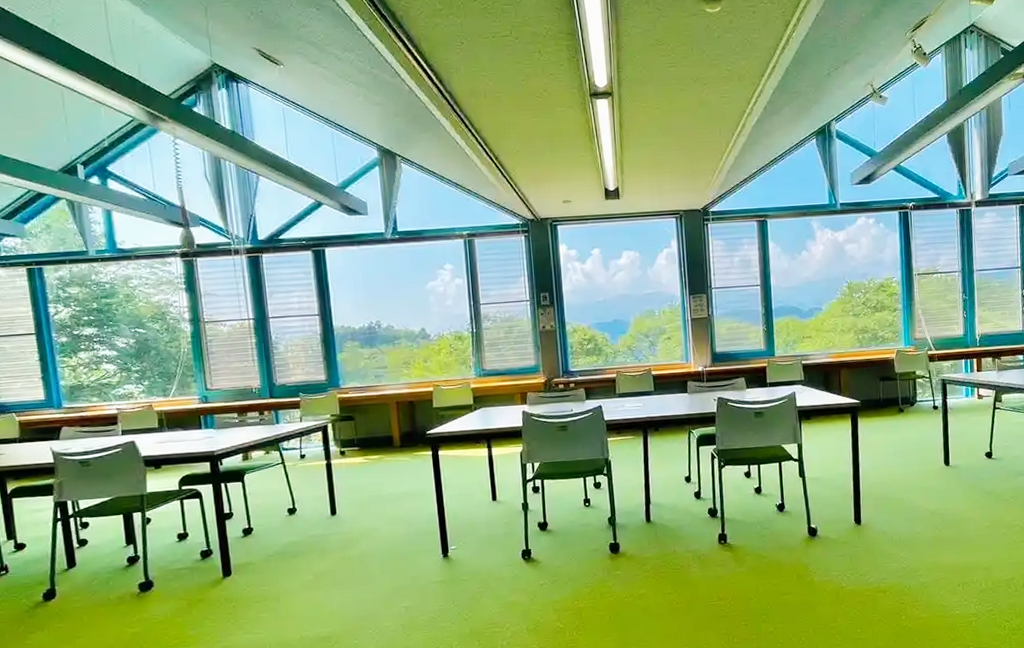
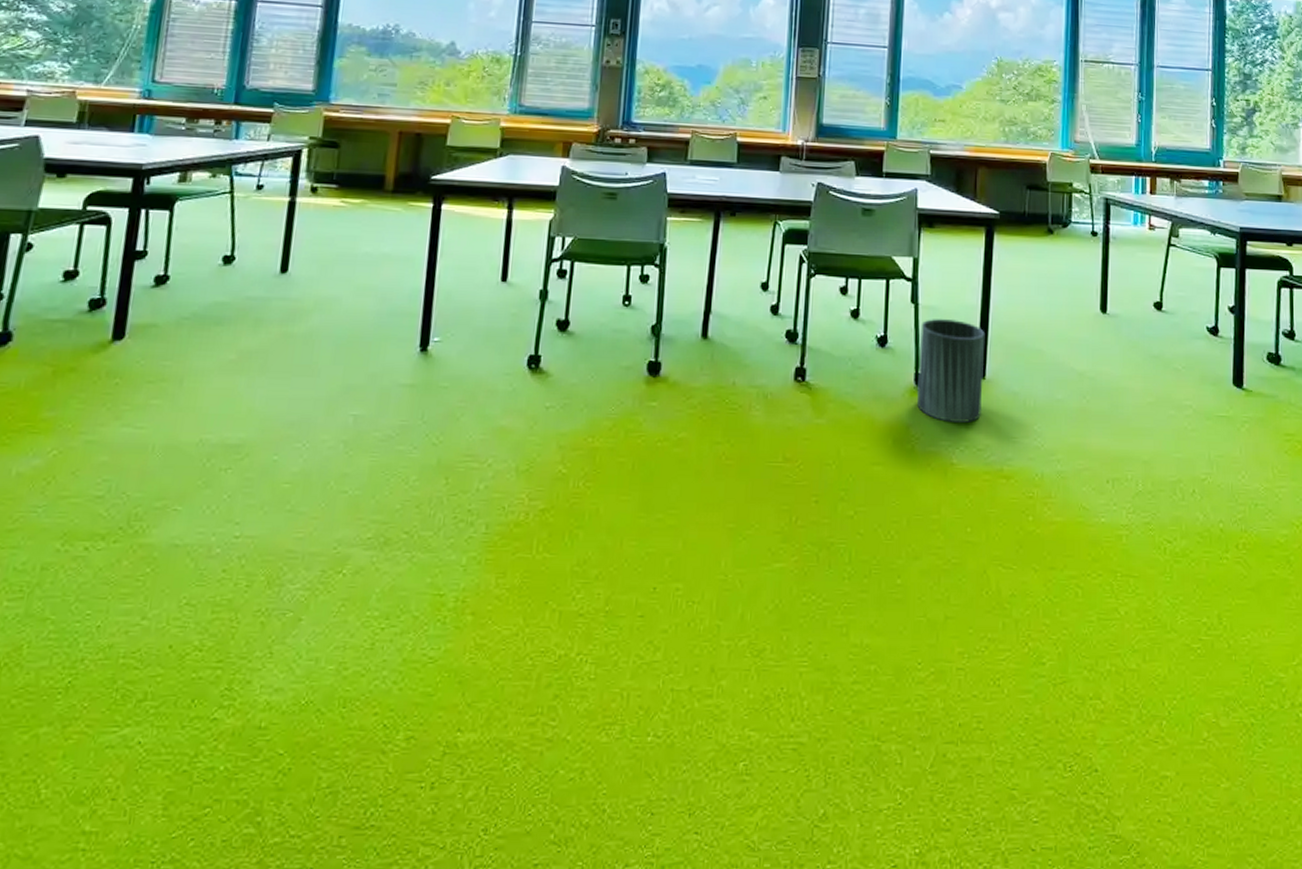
trash can: none [809,485,860,559] -> present [917,319,985,423]

